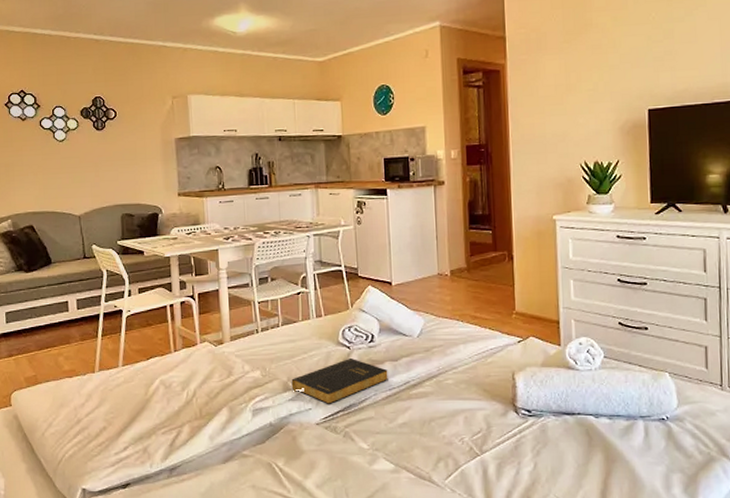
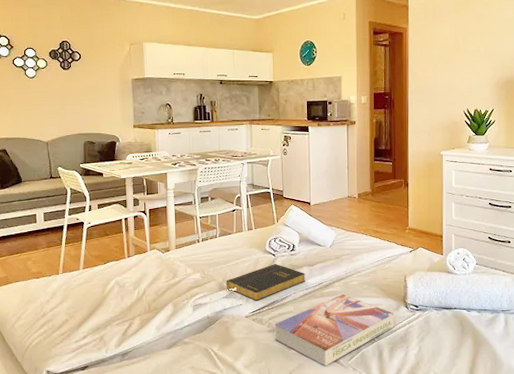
textbook: none [351,396,502,487] -> present [274,294,394,367]

